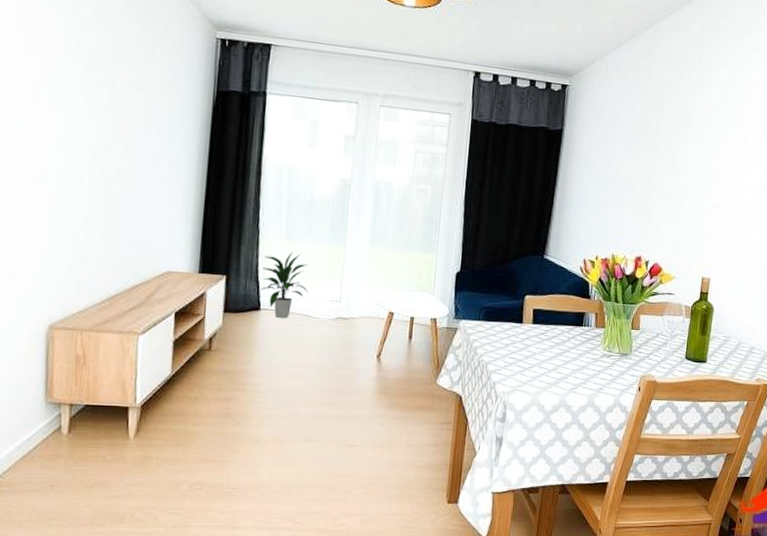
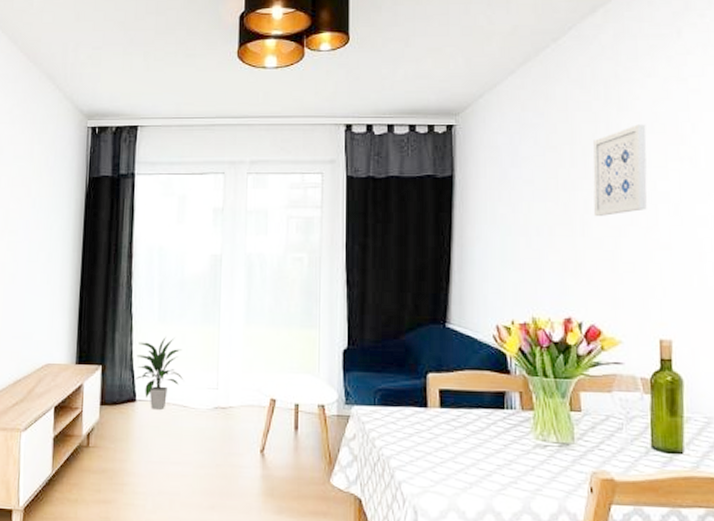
wall art: none [669,104,716,177] -> present [593,124,647,216]

